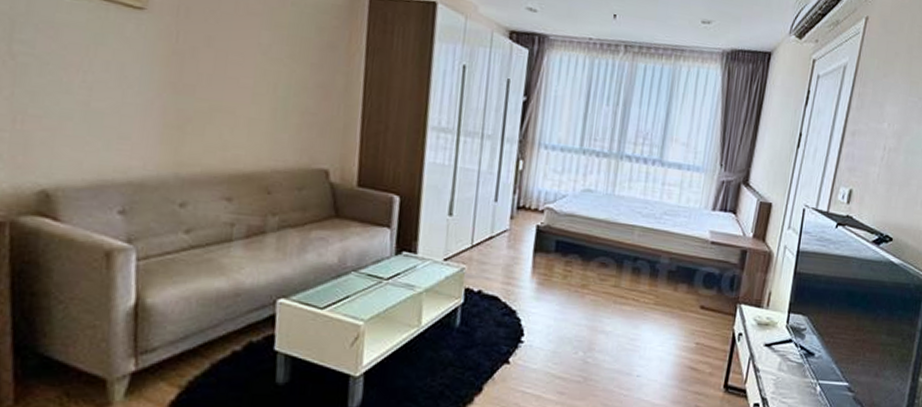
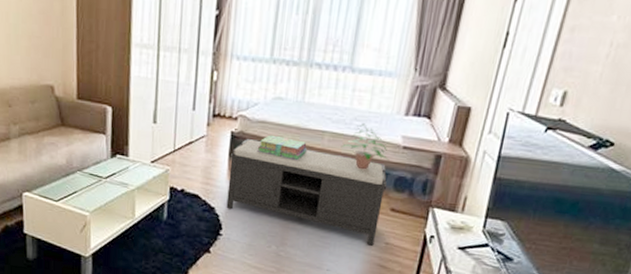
bench: none [529,233,697,347] -> present [226,139,387,246]
stack of books: none [565,229,617,257] -> present [258,135,307,161]
potted plant: none [651,217,699,266] -> present [341,123,390,170]

